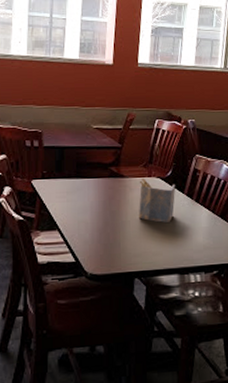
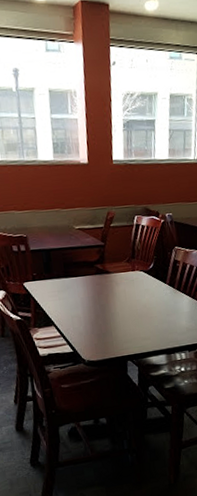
napkin holder: present [138,179,176,223] -> none [124,273,158,311]

